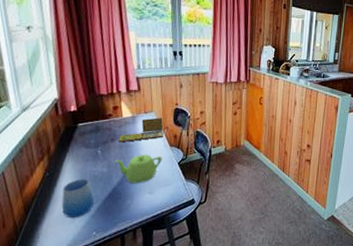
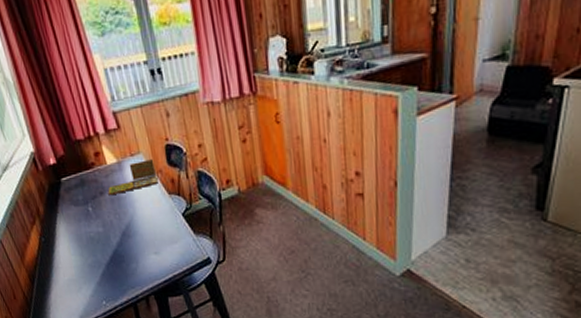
cup: present [61,179,94,218] -> none [61,242,98,286]
teapot: present [114,154,162,184] -> none [108,206,163,243]

